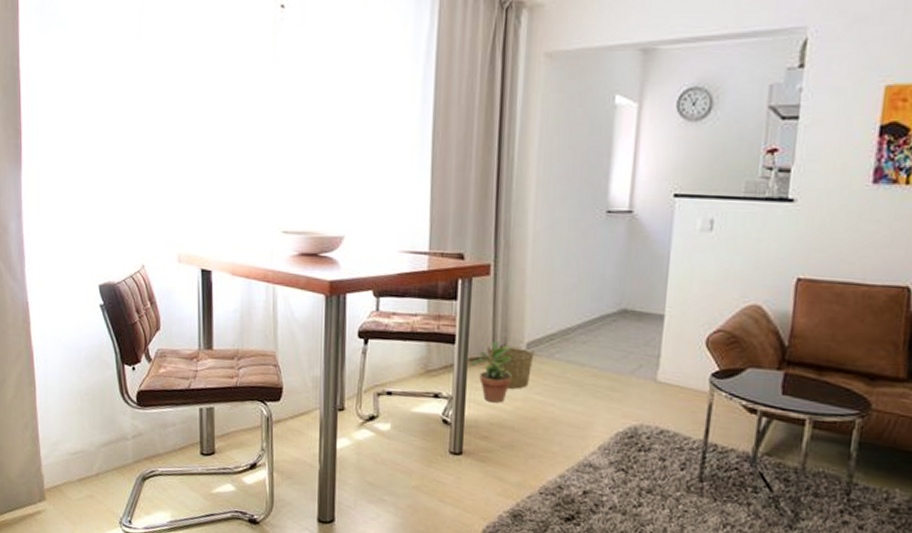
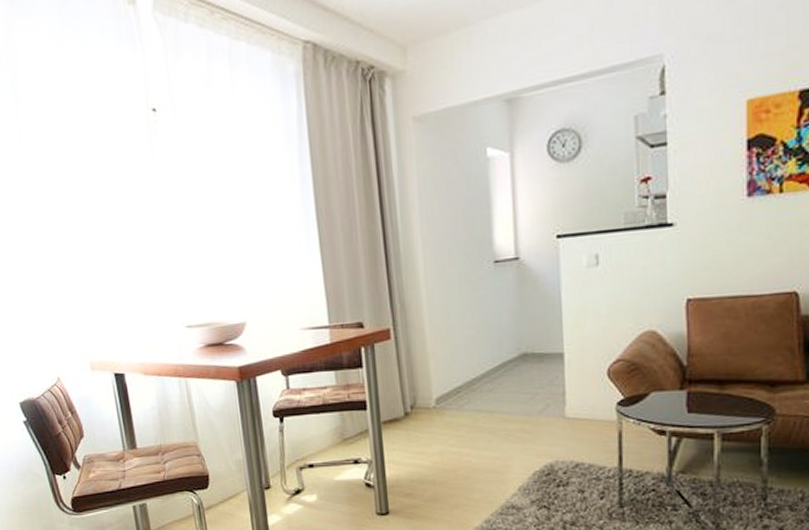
potted plant: present [469,341,514,403] -> none [383,401,427,460]
basket: present [487,345,534,389] -> none [398,404,444,445]

